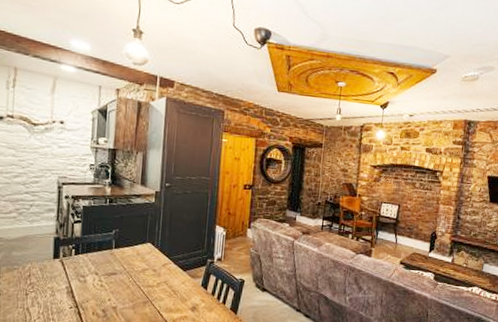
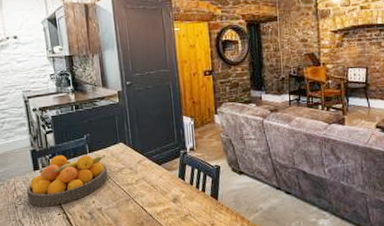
fruit bowl: none [41,246,132,299] -> present [27,153,108,207]

